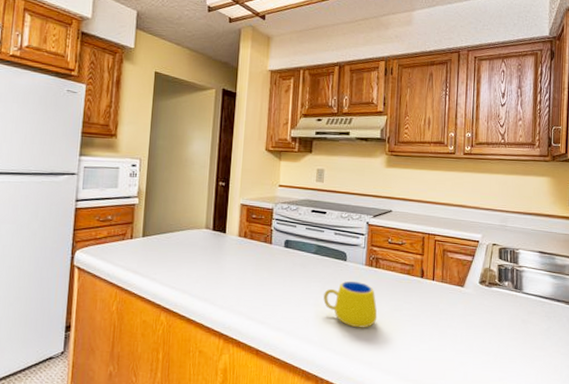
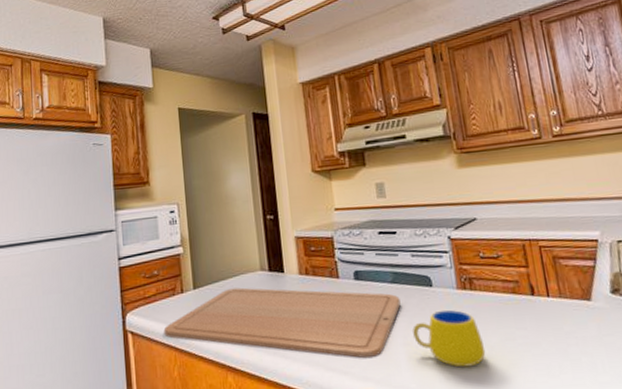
chopping board: none [108,240,319,312] -> present [163,287,401,358]

